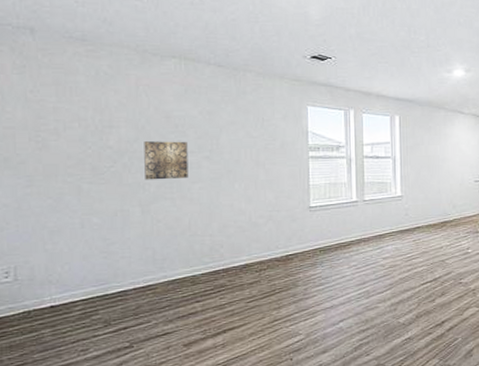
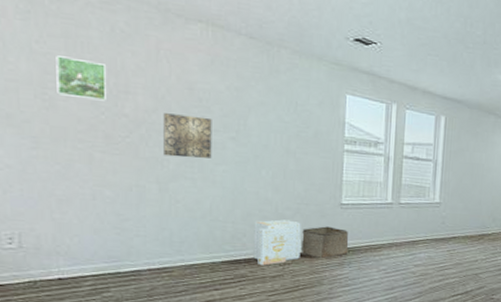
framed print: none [48,101,92,137] -> present [56,55,106,101]
product box: none [230,227,275,274] -> present [253,219,301,266]
storage bin: none [275,229,320,262] -> present [302,226,349,259]

